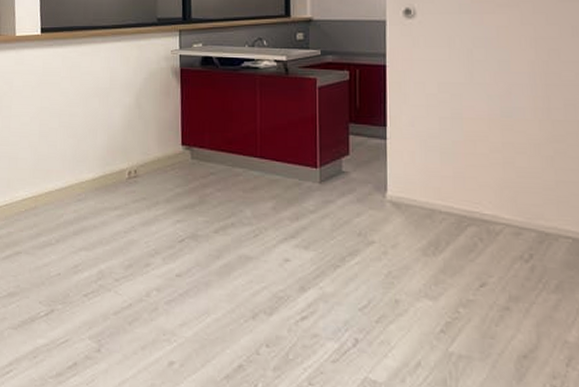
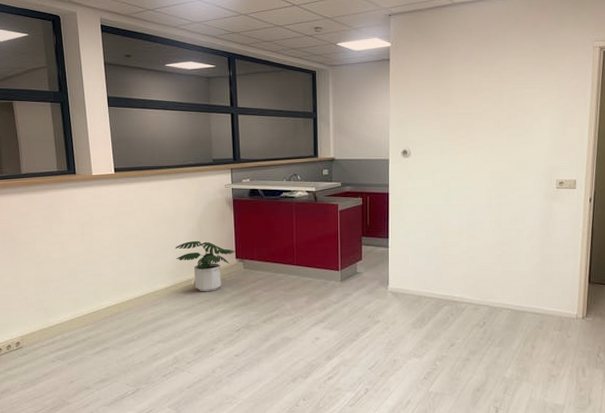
potted plant: none [106,119,182,187] -> present [174,240,236,292]

